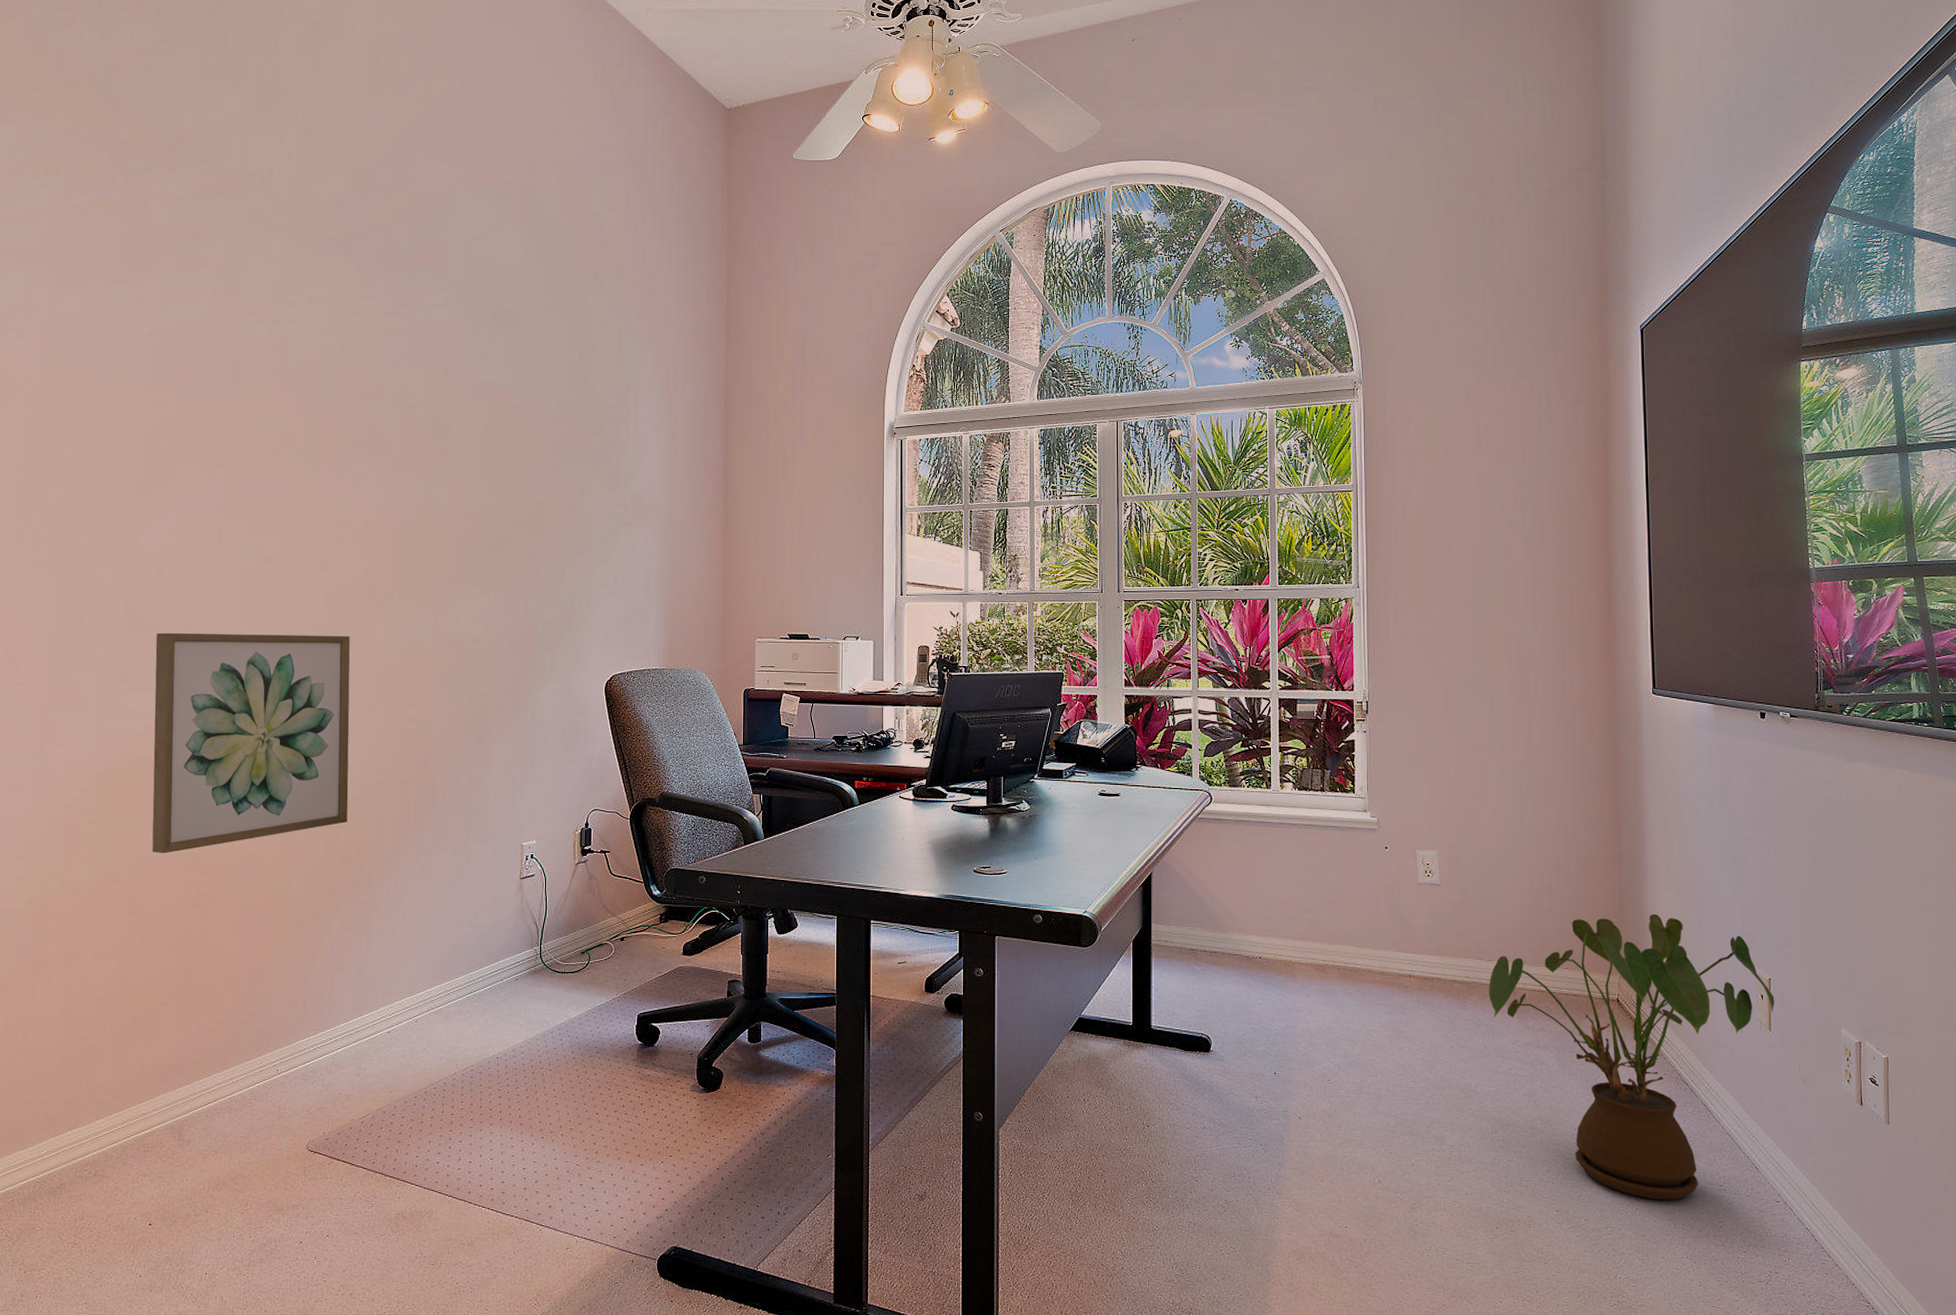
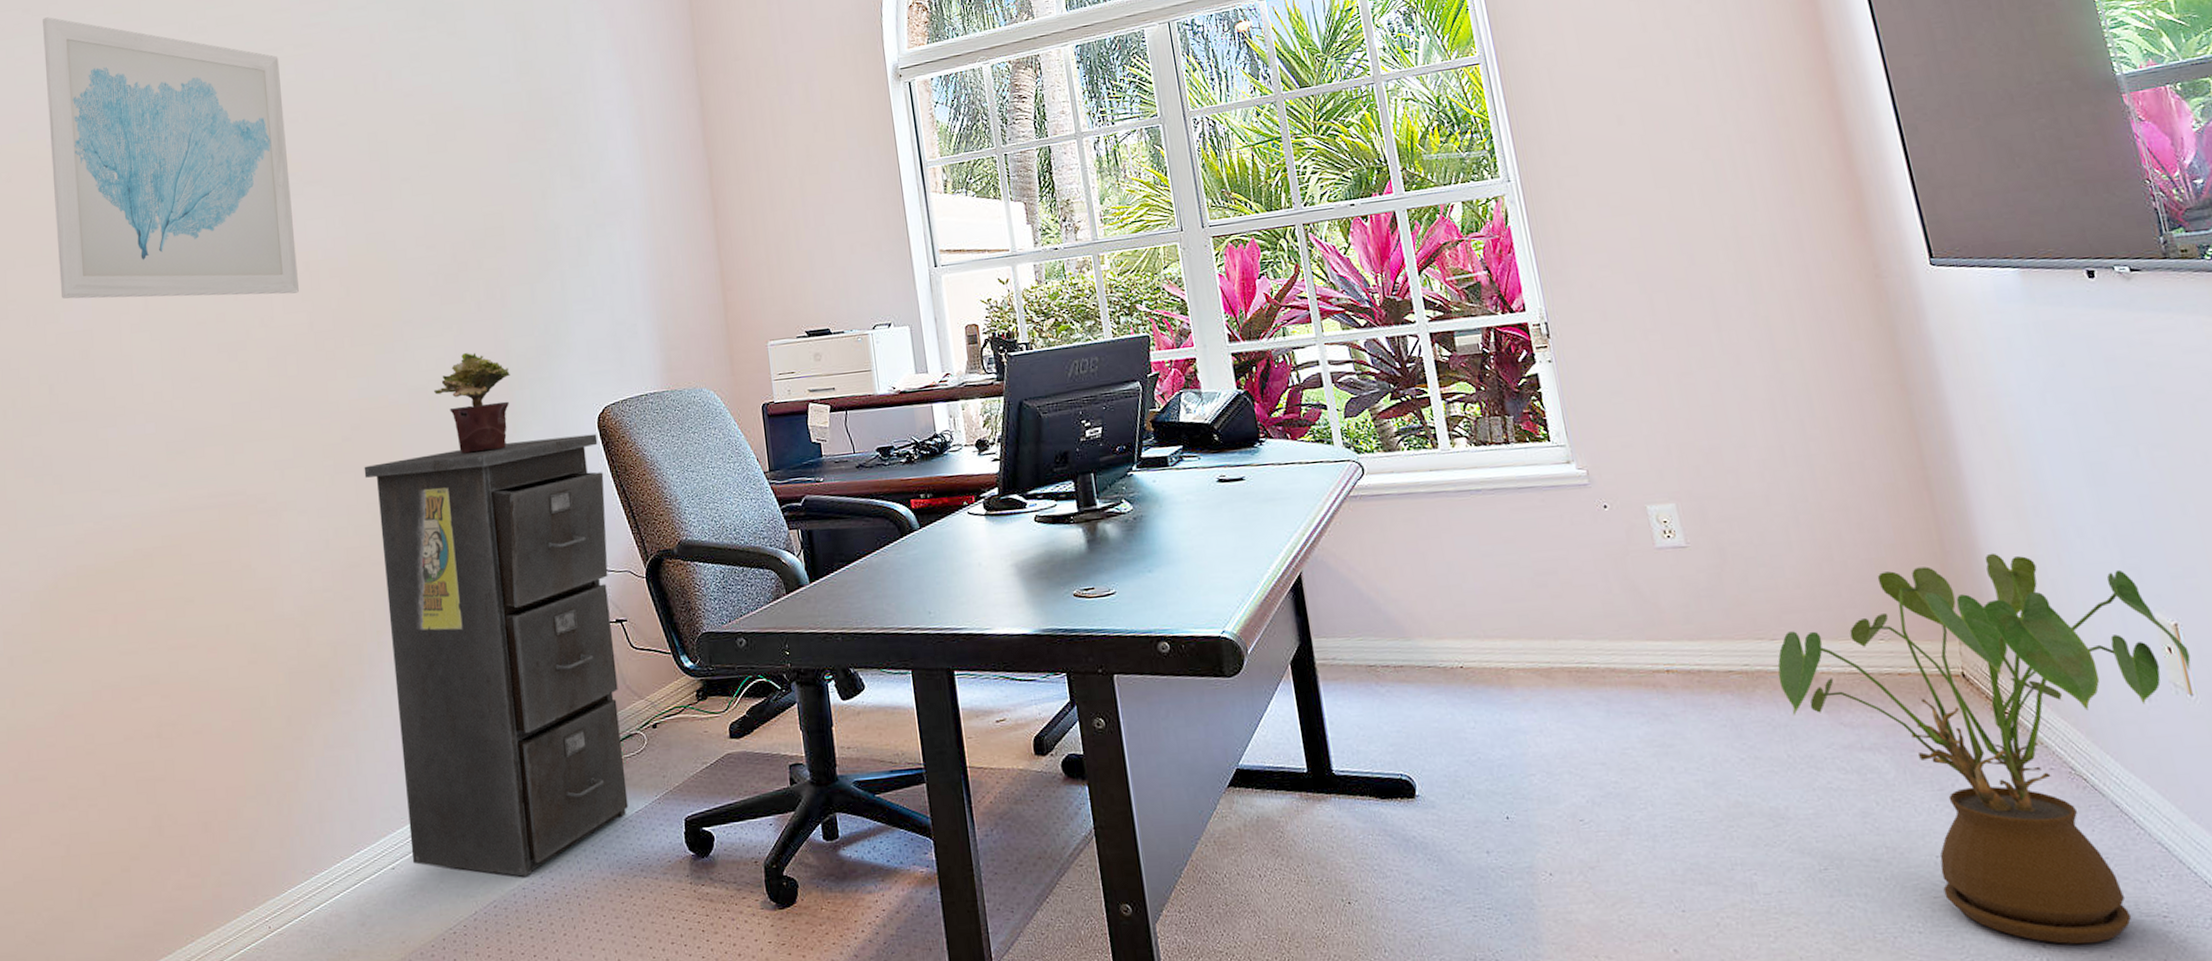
wall art: none [142,271,362,546] -> present [43,17,299,299]
wall art: present [152,632,350,854] -> none [87,398,320,679]
filing cabinet: none [399,696,605,1048] -> present [364,434,629,877]
potted plant: none [468,616,535,700] -> present [434,352,510,454]

